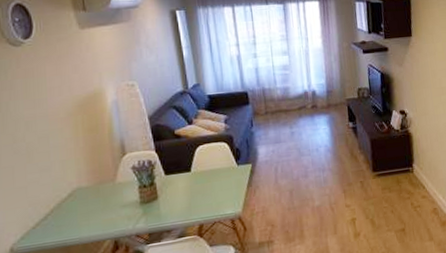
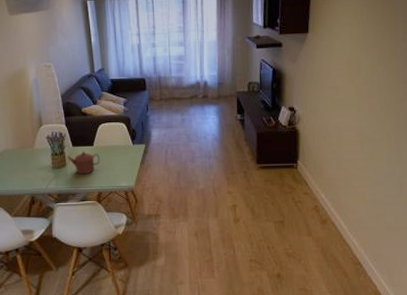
teapot: none [159,179,200,207] -> present [68,151,100,175]

